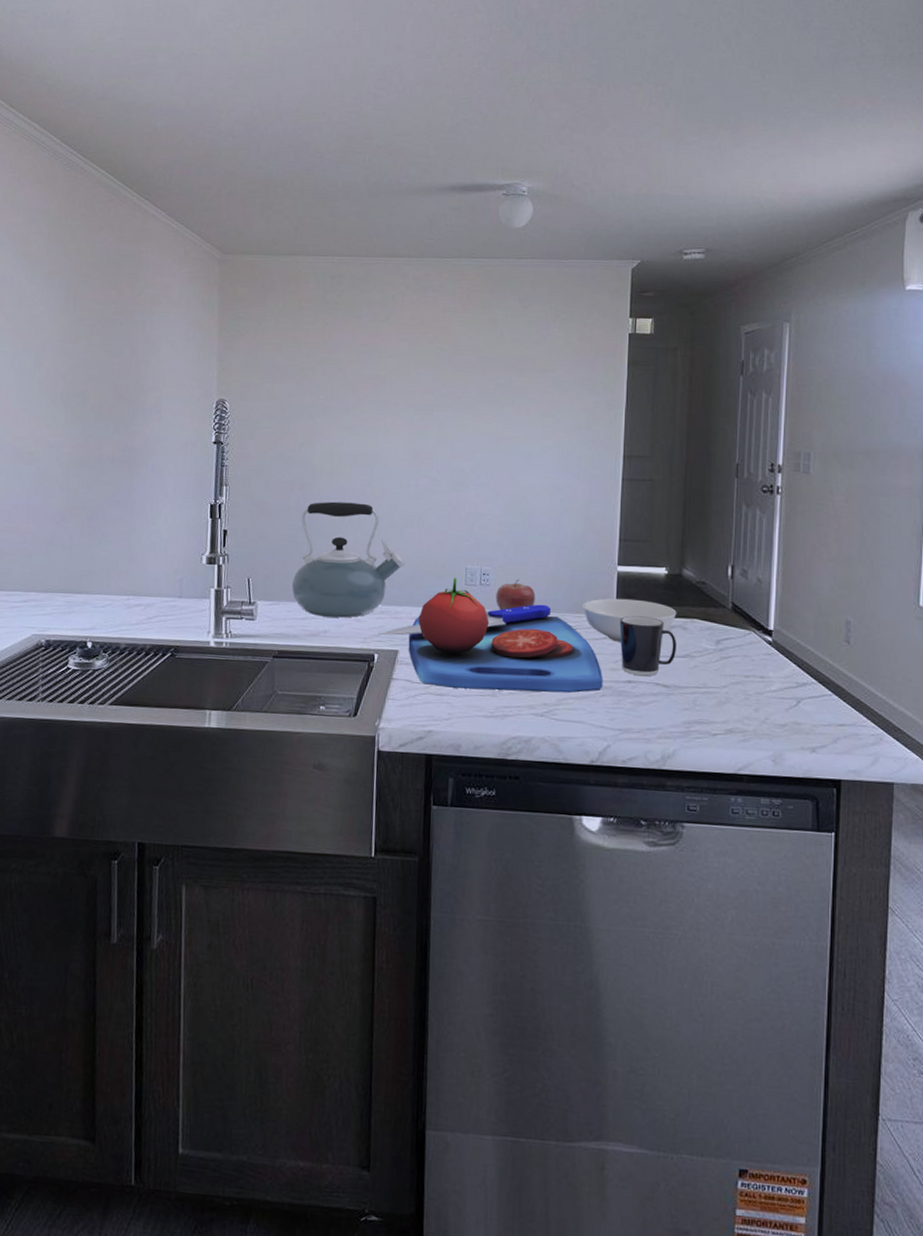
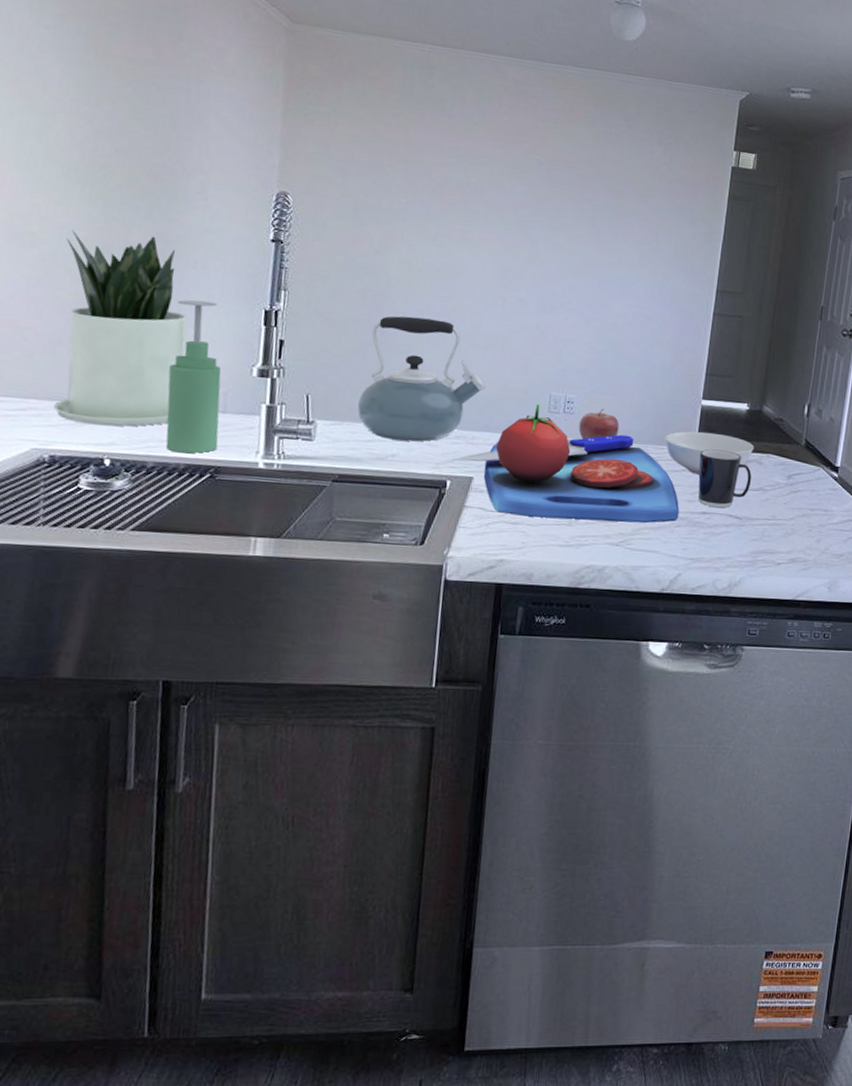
planter: none [47,447,149,613] -> present [52,229,188,427]
soap dispenser: none [134,499,177,635] -> present [165,299,222,454]

